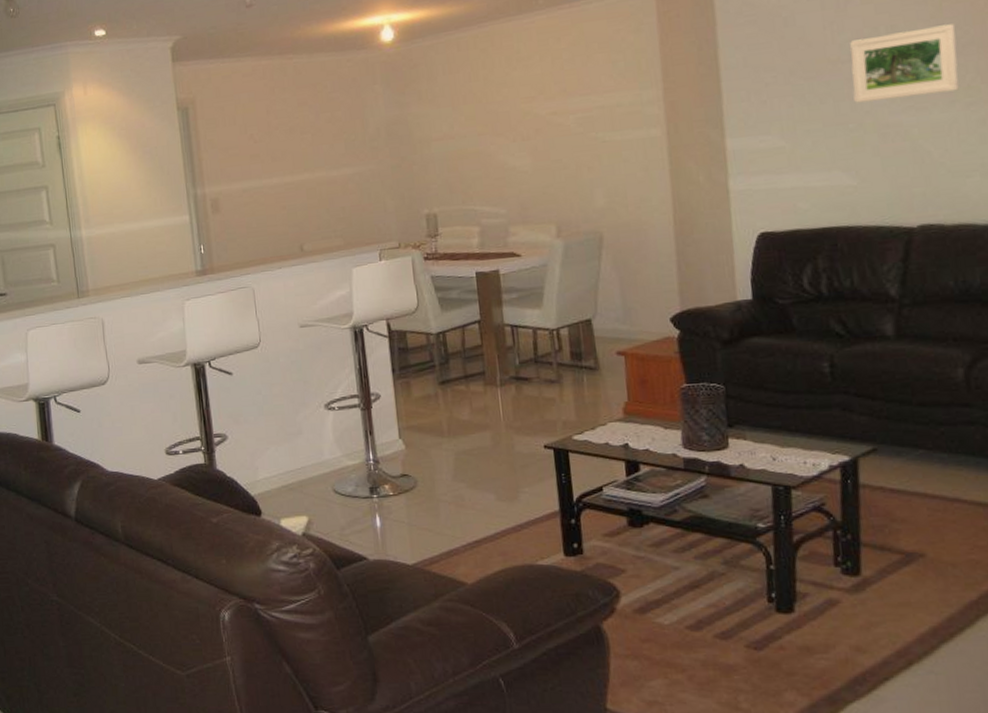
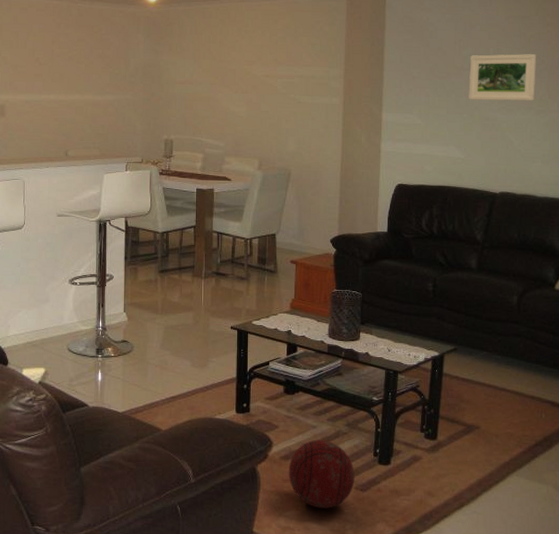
ball: none [646,584,744,675] -> present [288,439,355,509]

